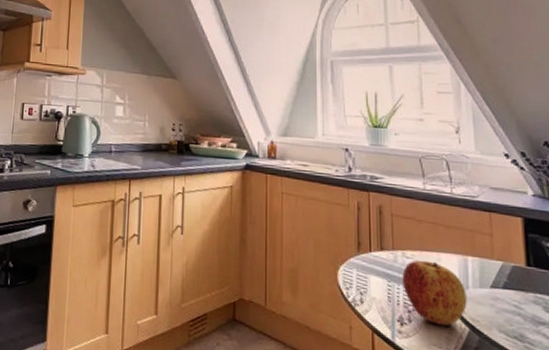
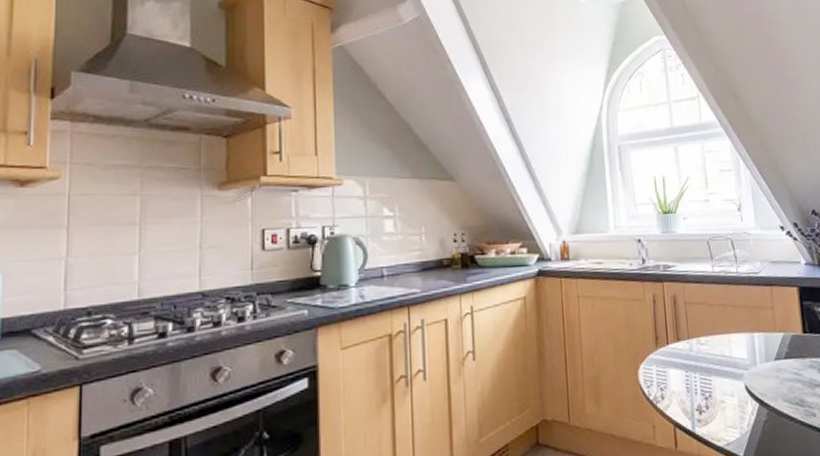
apple: present [402,260,467,326] -> none [698,343,756,406]

